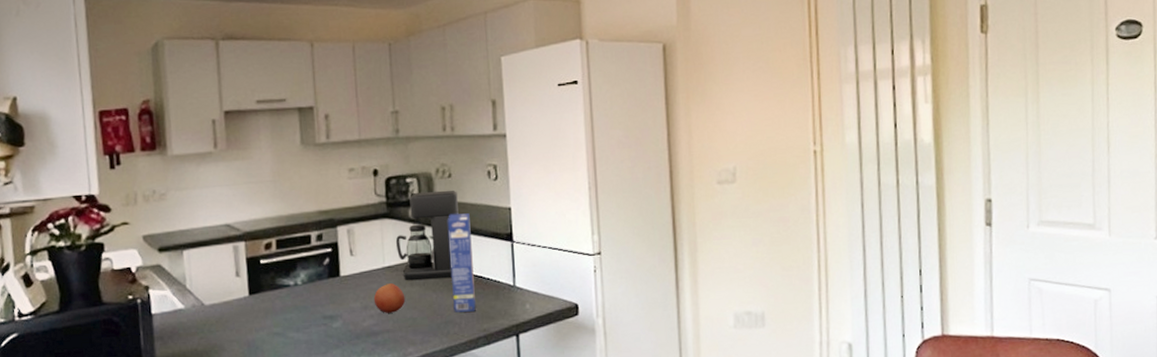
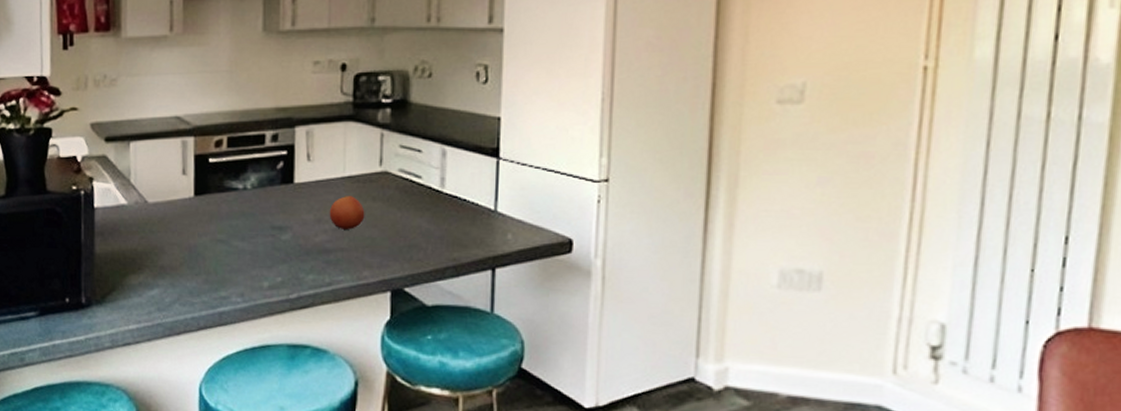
coffee maker: present [395,190,459,281] -> none [359,92,437,196]
cereal box: present [448,213,476,313] -> none [420,121,450,236]

